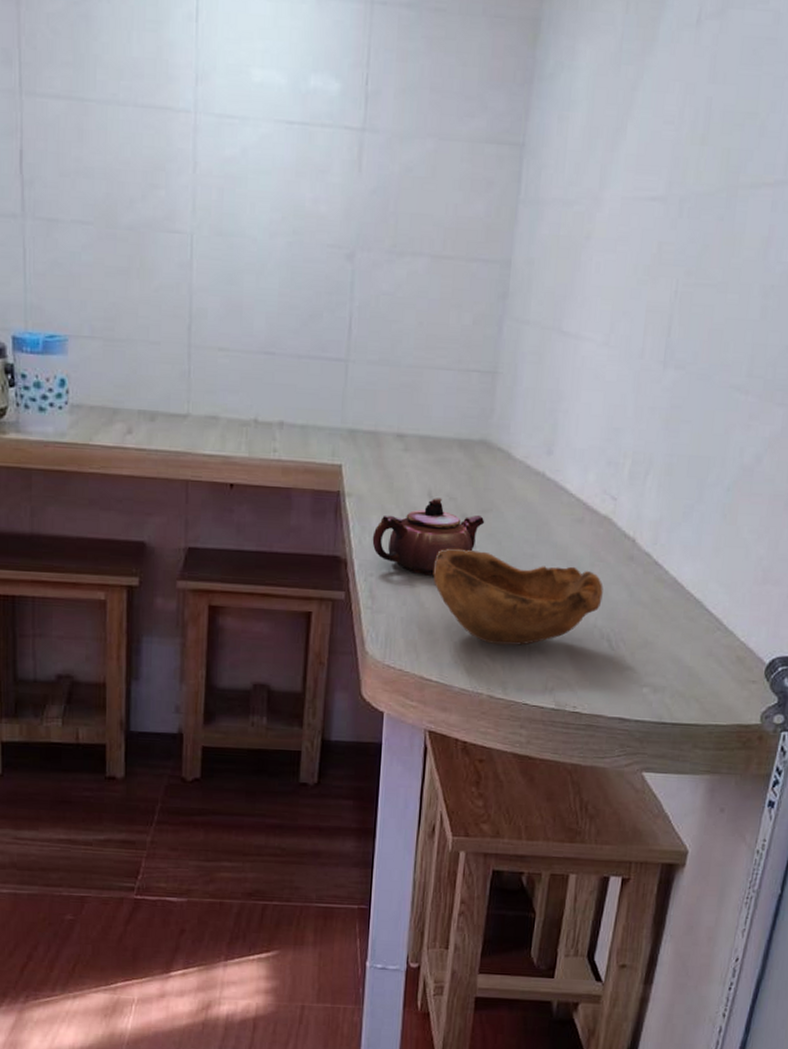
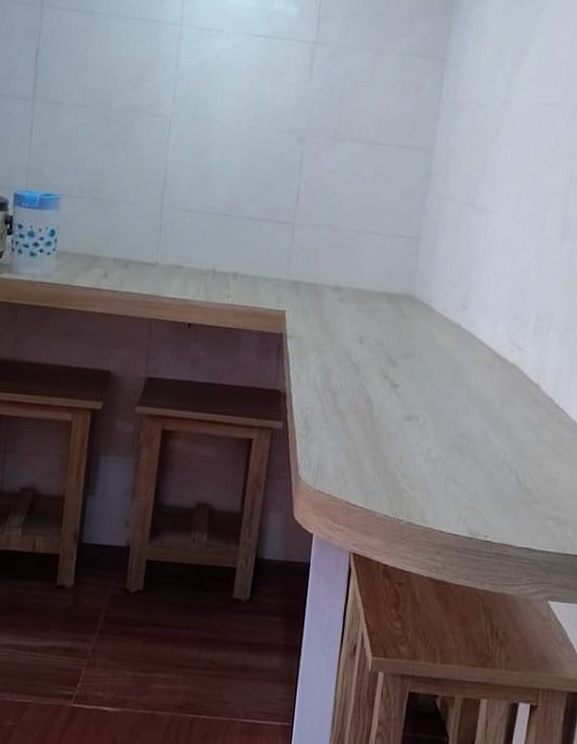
teapot: present [372,498,485,576] -> none [309,342,408,411]
bowl: present [433,548,603,646] -> none [361,387,512,477]

